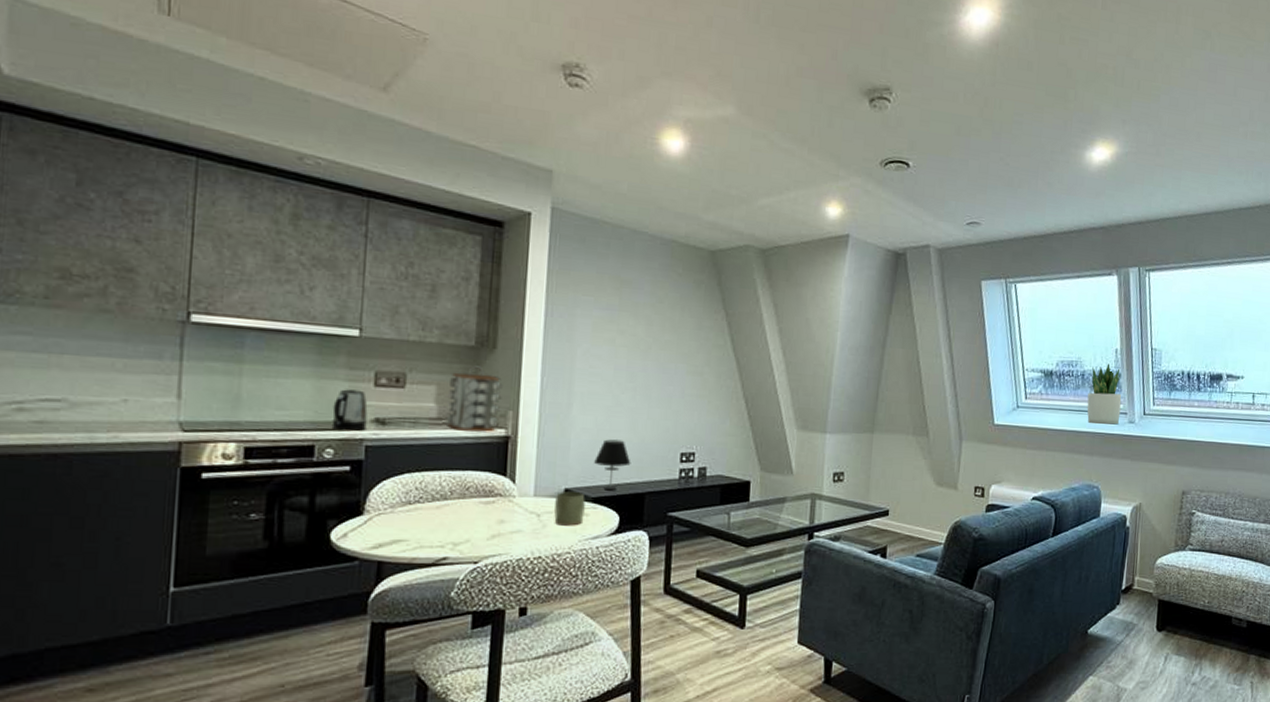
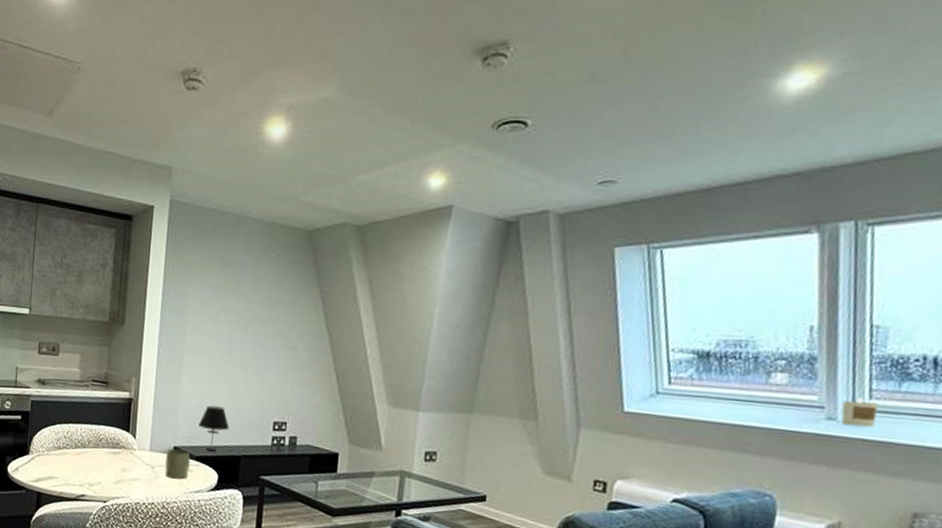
kettle: present [331,389,368,431] -> none [10,355,34,388]
spice rack: present [445,366,500,433] -> none [86,338,126,394]
planter: present [1087,363,1122,425] -> none [759,344,818,421]
candle: none [1137,404,1159,428] -> present [840,397,879,428]

